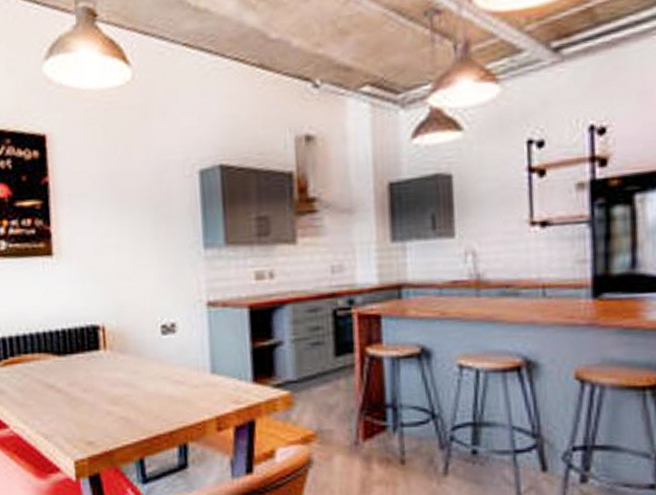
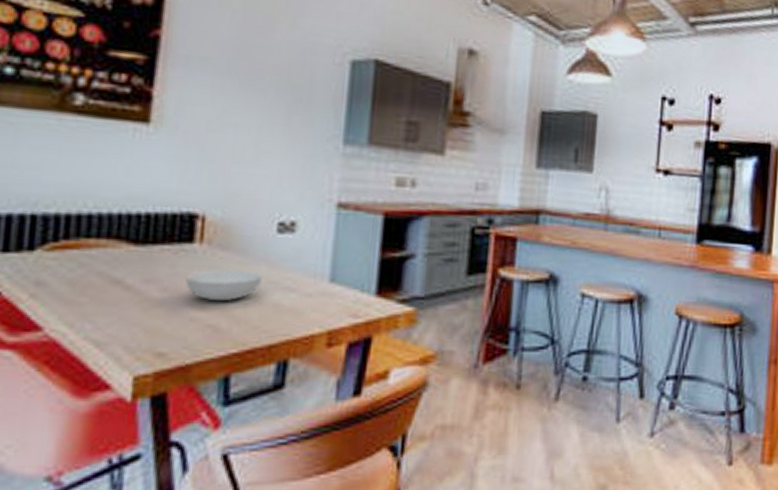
serving bowl: none [98,369,156,397] -> present [185,269,263,302]

